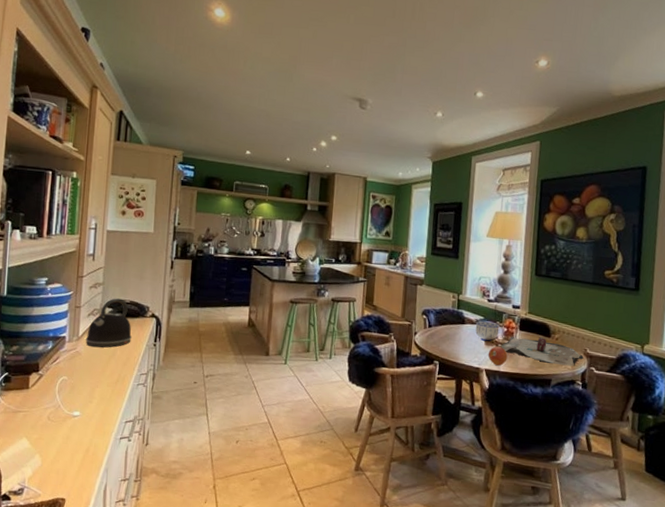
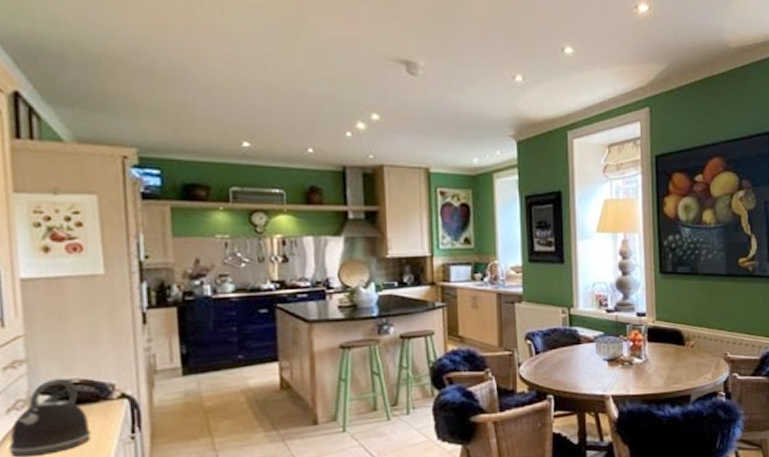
fruit: present [488,346,508,366] -> none [613,365,637,390]
newspaper: present [501,337,584,367] -> none [628,346,724,377]

